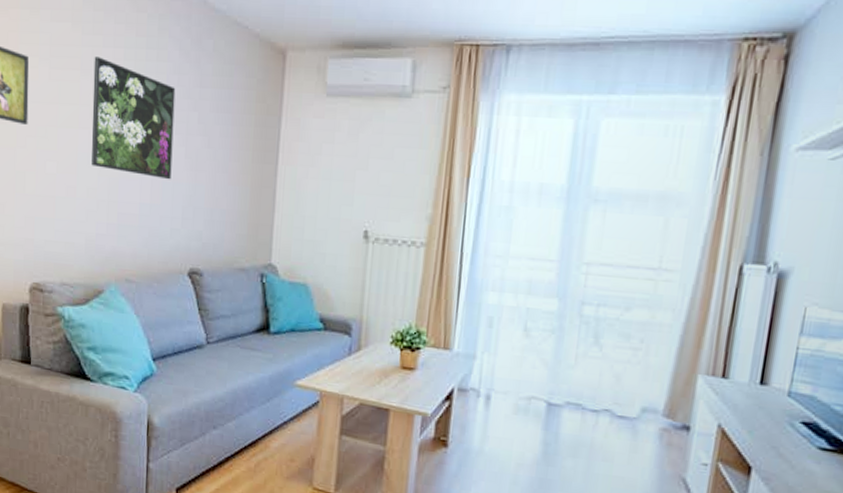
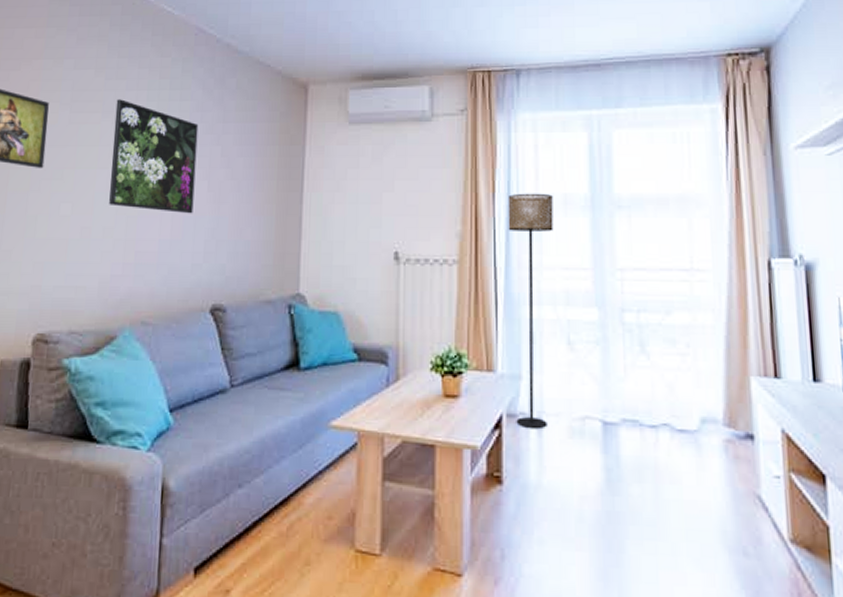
floor lamp: none [466,180,529,404] -> present [507,193,553,430]

